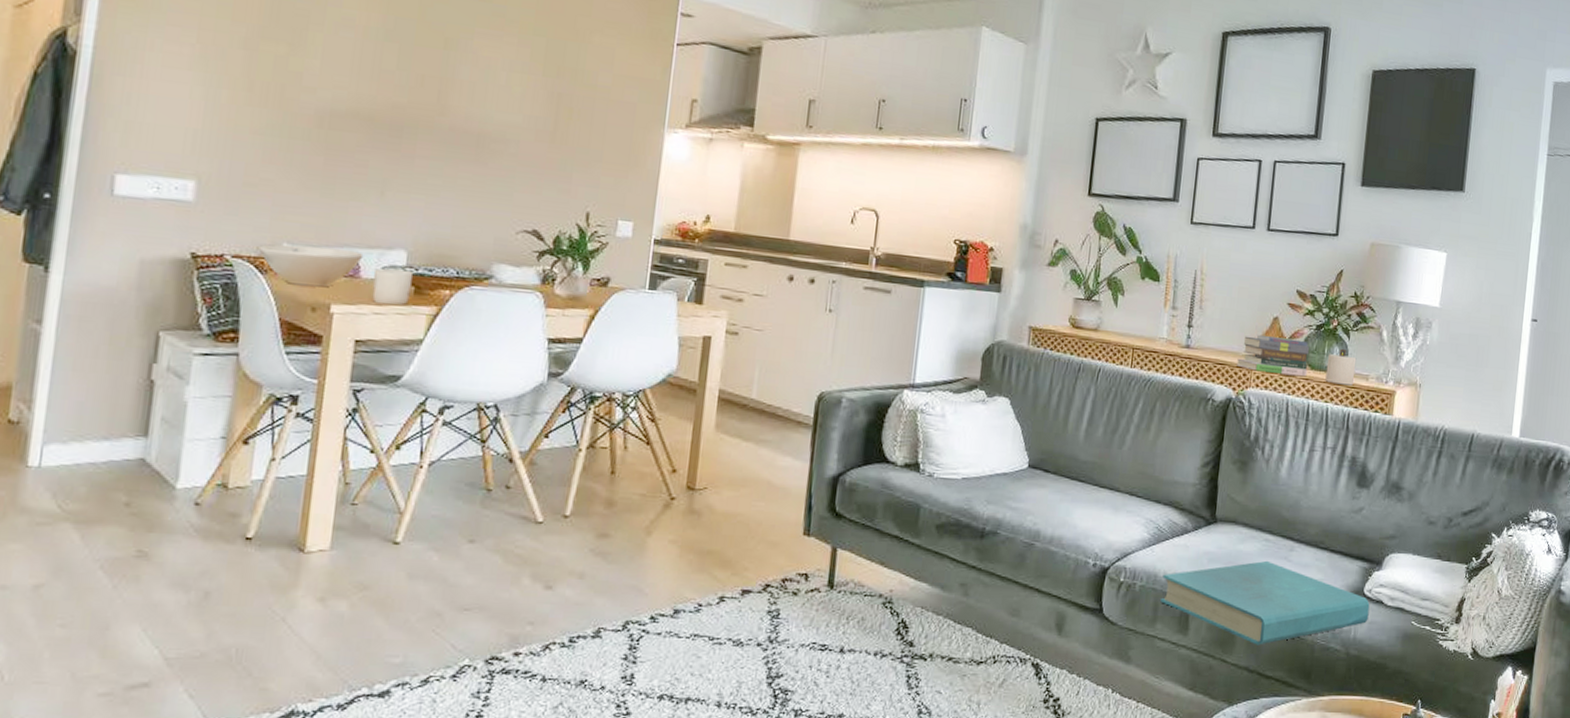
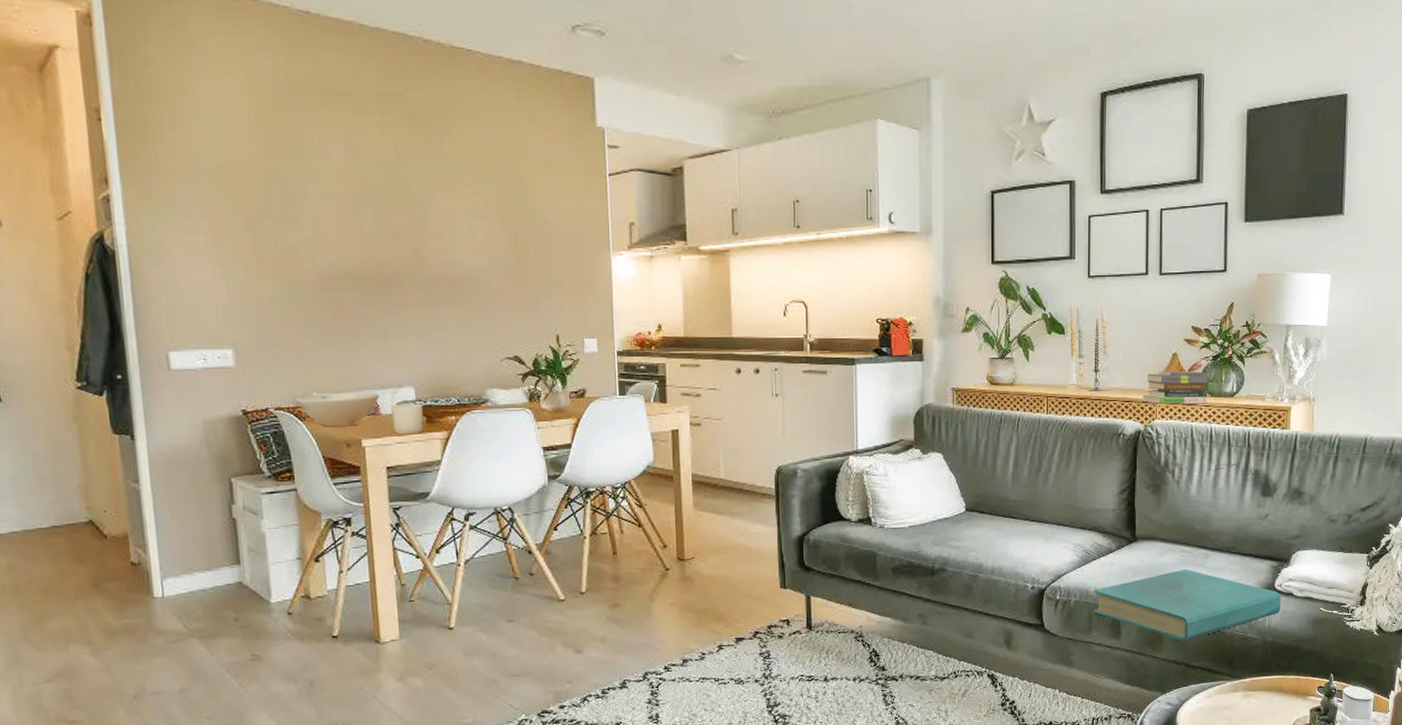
candle: present [1325,348,1357,386] -> none [1225,374,1253,407]

